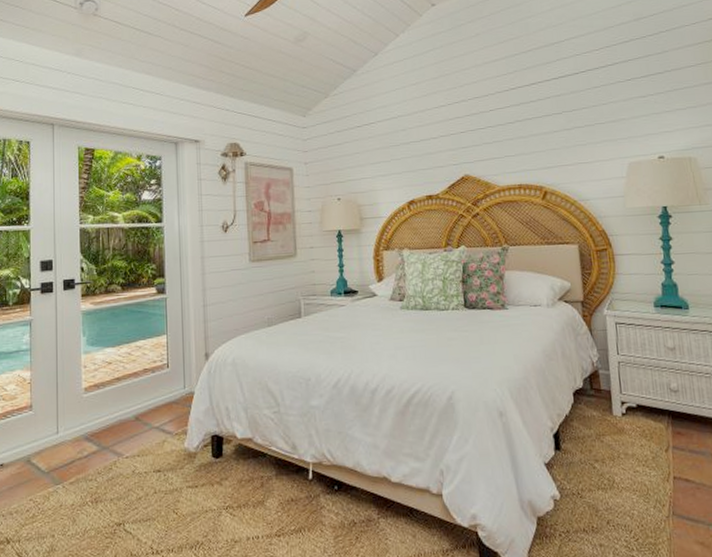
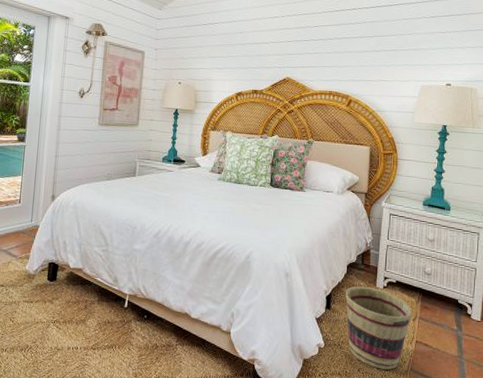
basket: none [576,416,664,518] -> present [345,286,413,370]

